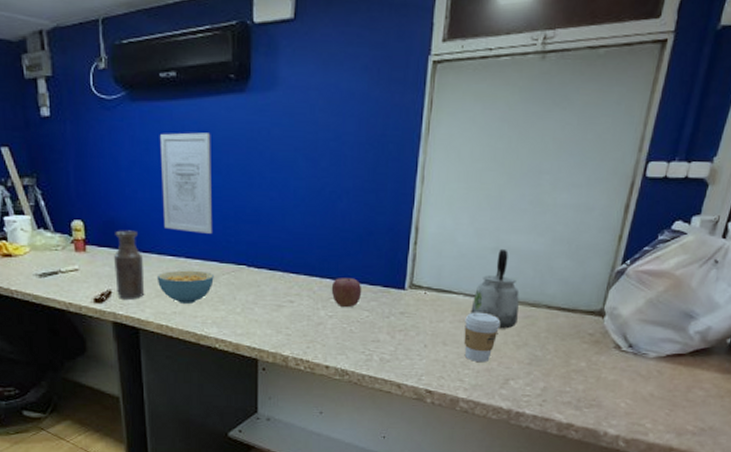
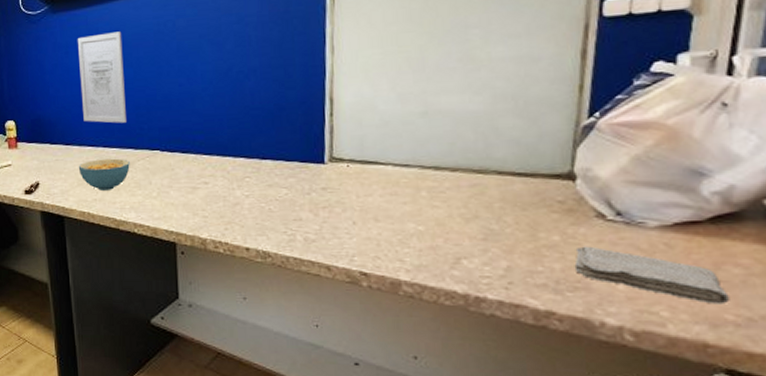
bottle: present [114,230,145,299] -> none [41,125,68,190]
apple: present [331,278,362,308] -> none [245,155,279,186]
coffee cup: present [463,312,501,362] -> none [397,182,442,238]
kettle: present [471,248,520,329] -> none [403,112,462,201]
washcloth: none [592,371,693,418] -> present [574,246,730,304]

